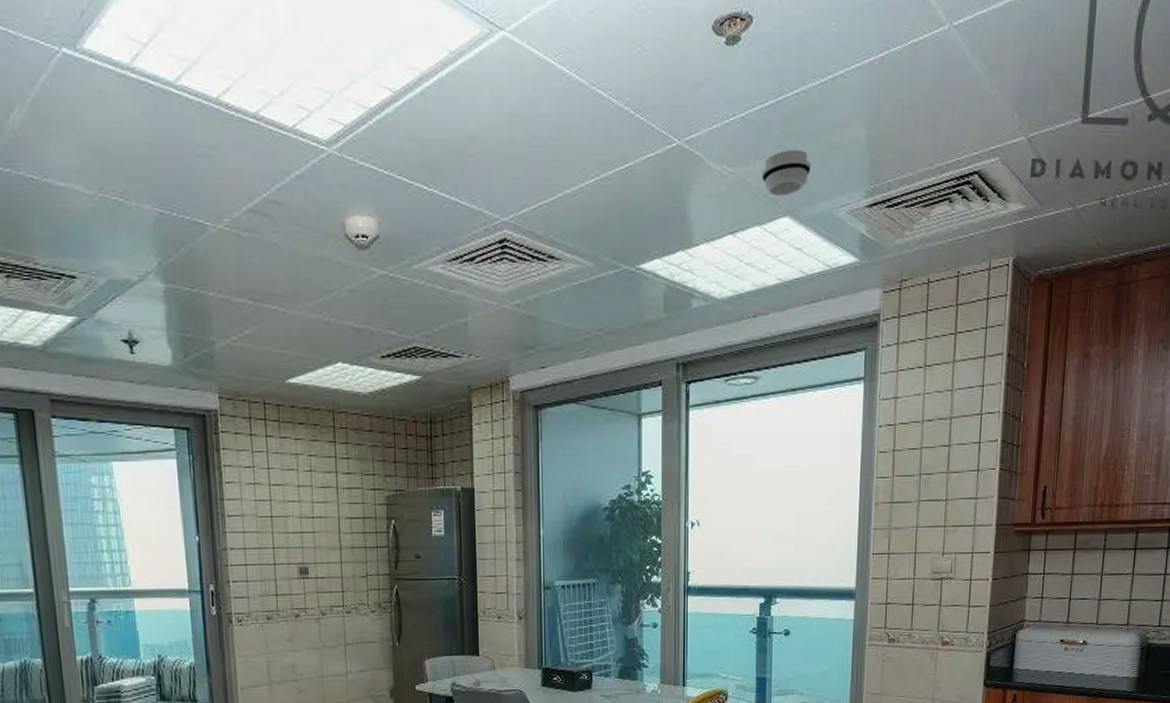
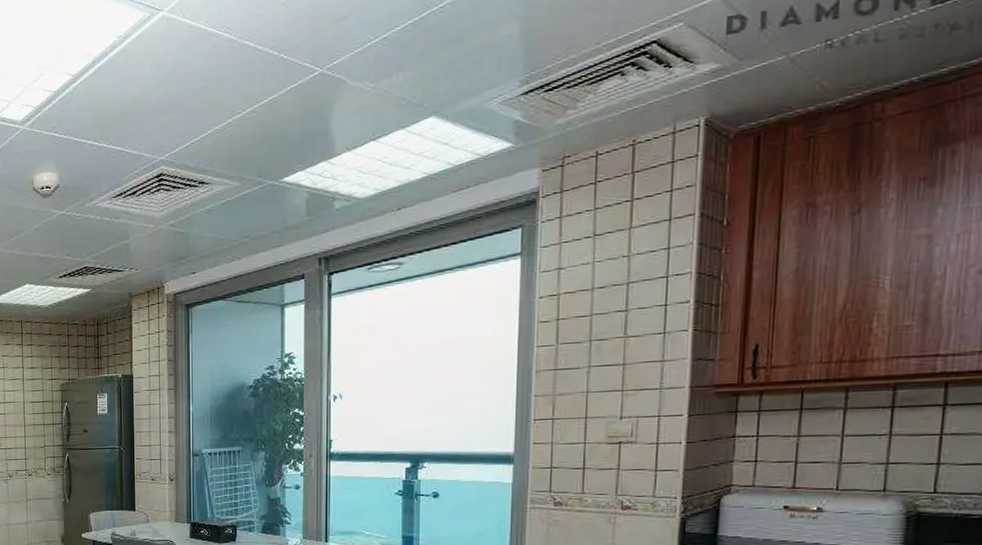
smoke detector: present [761,149,811,196] -> none [405,55,458,101]

